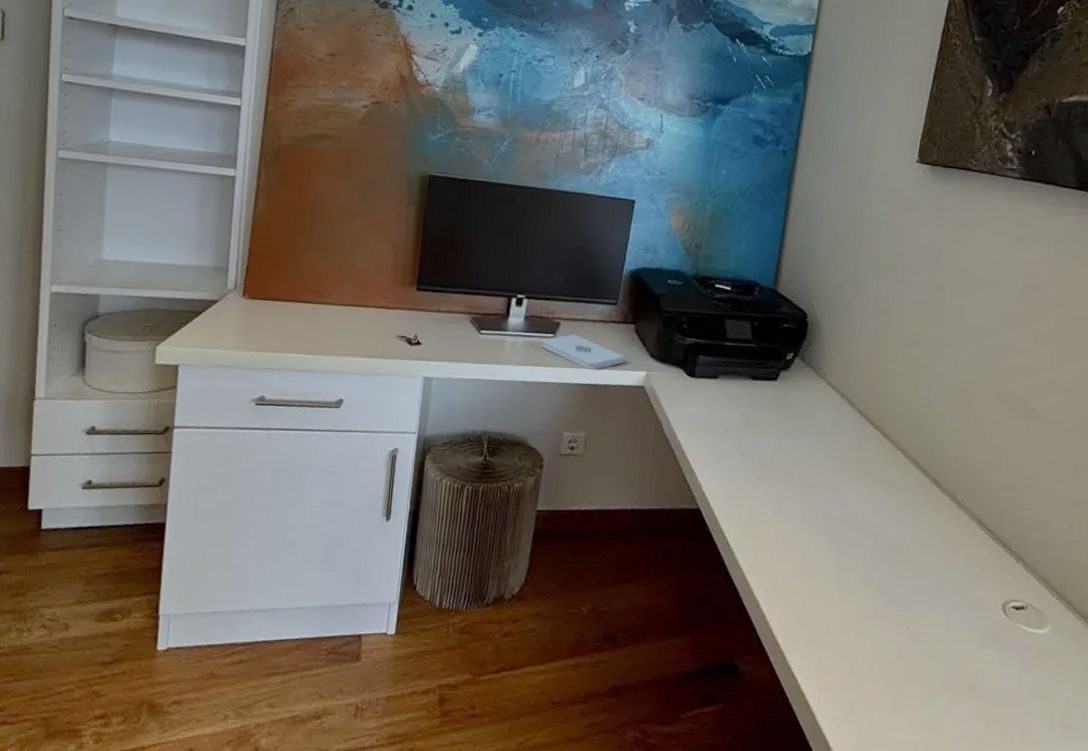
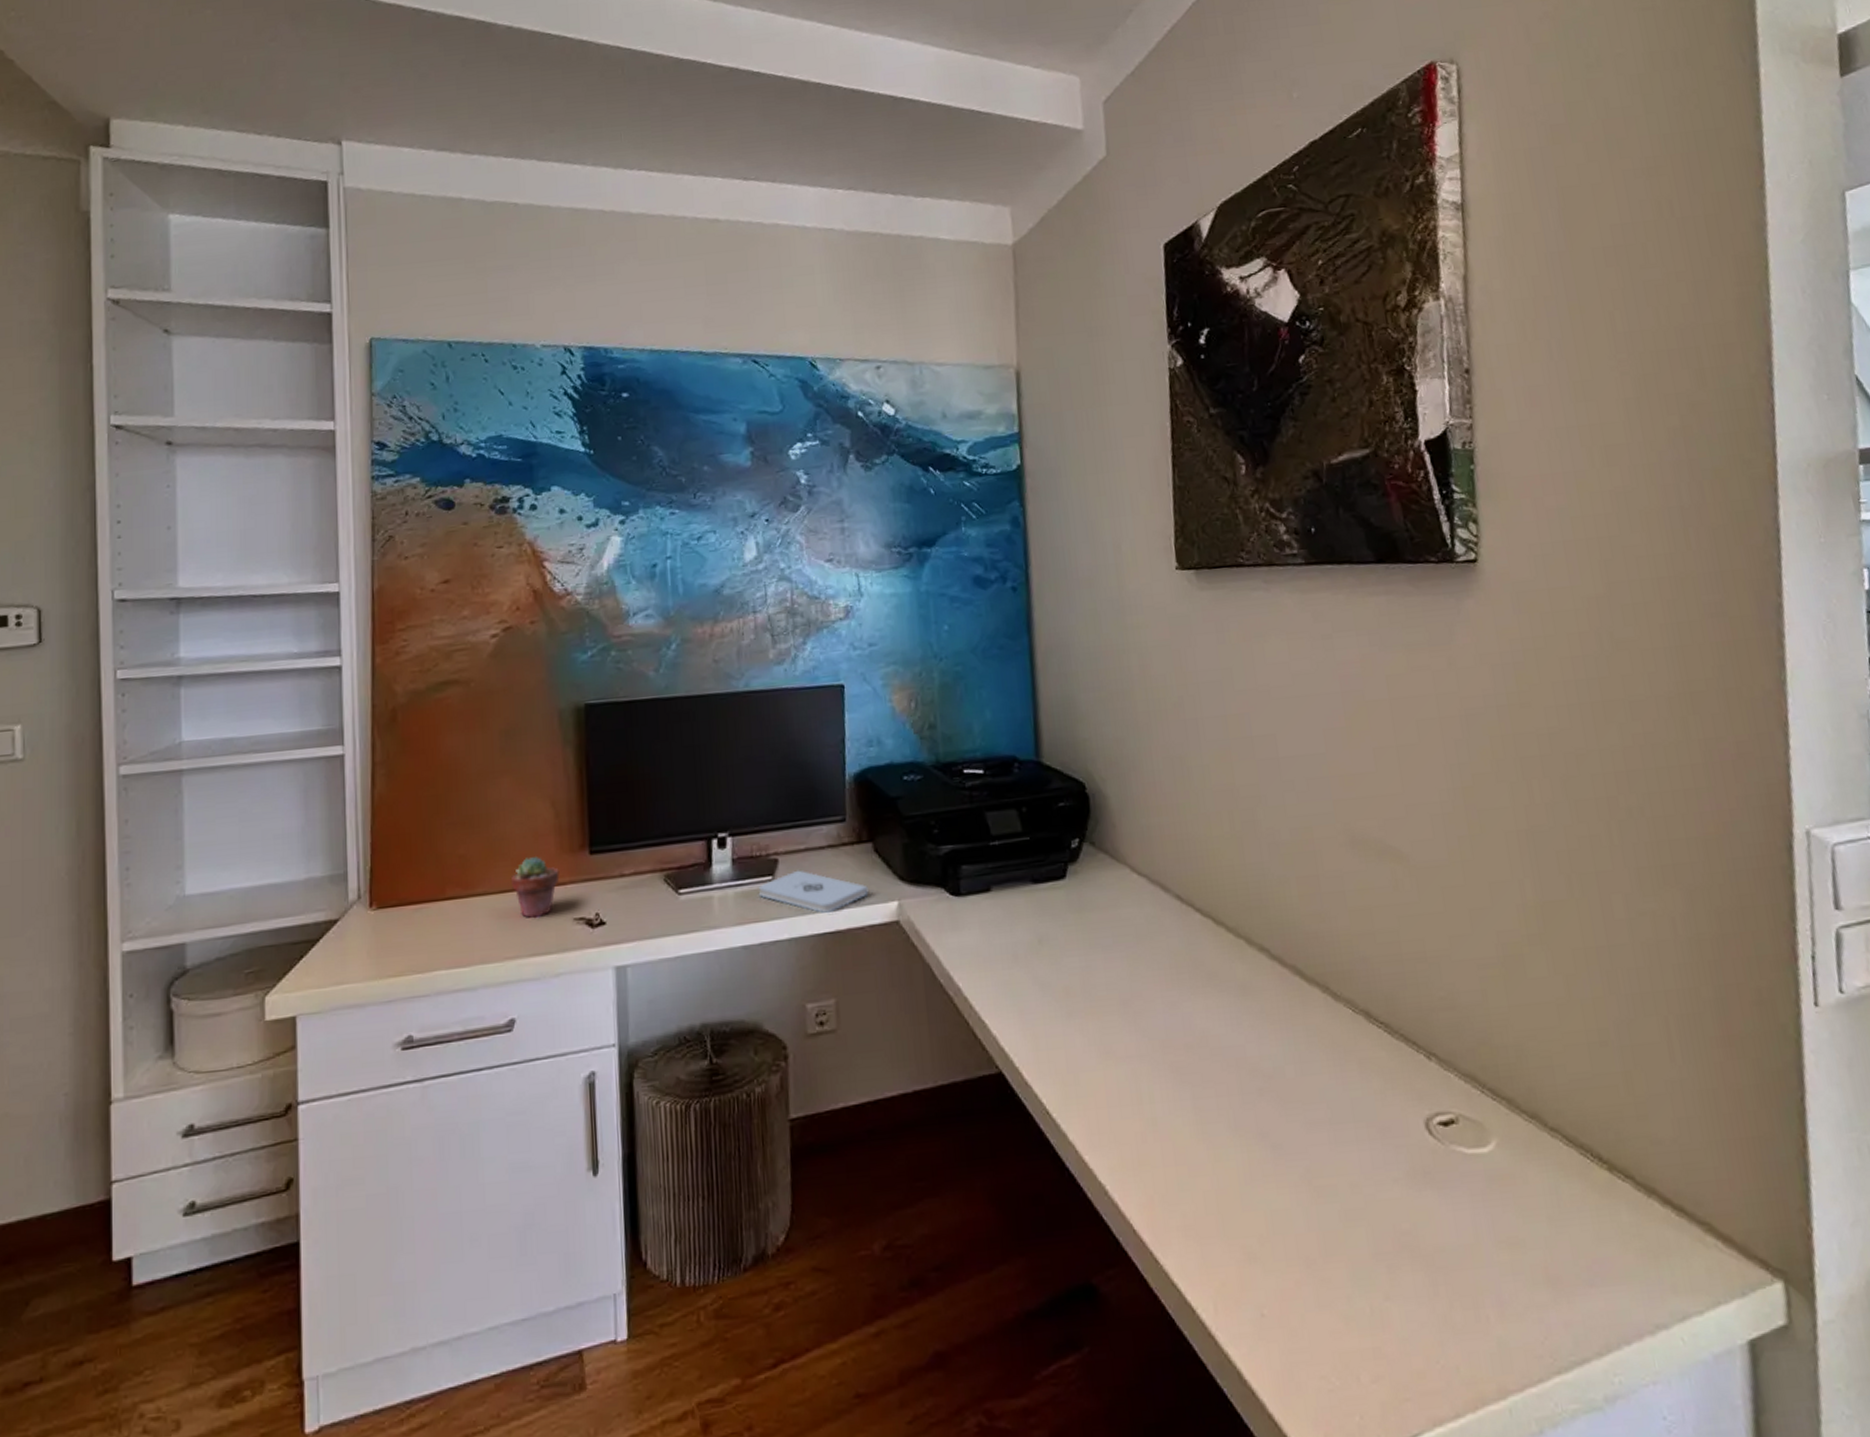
potted succulent: none [354,283,391,330] -> present [512,857,560,919]

